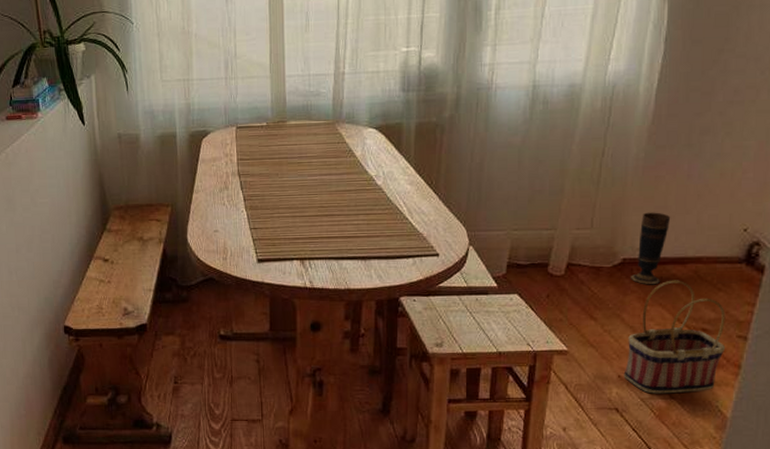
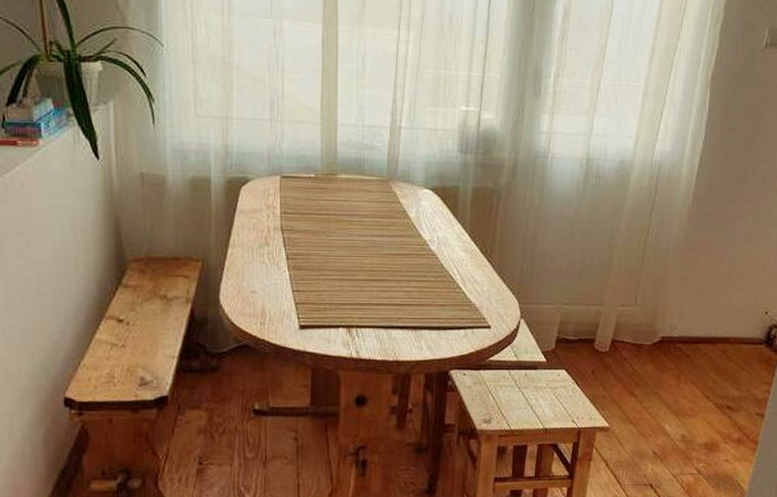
basket: present [623,280,726,394] -> none [658,359,747,470]
vase: present [631,212,671,285] -> none [668,292,705,363]

